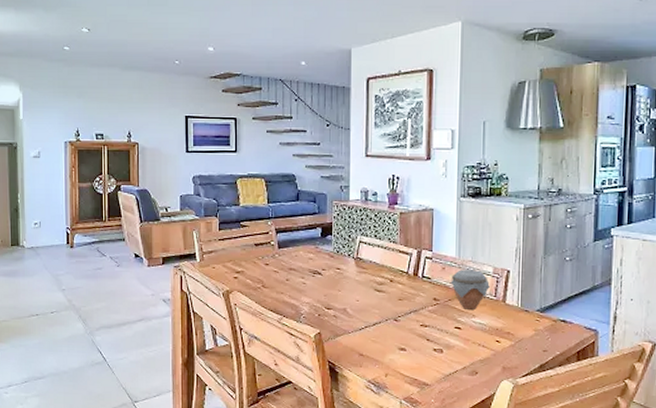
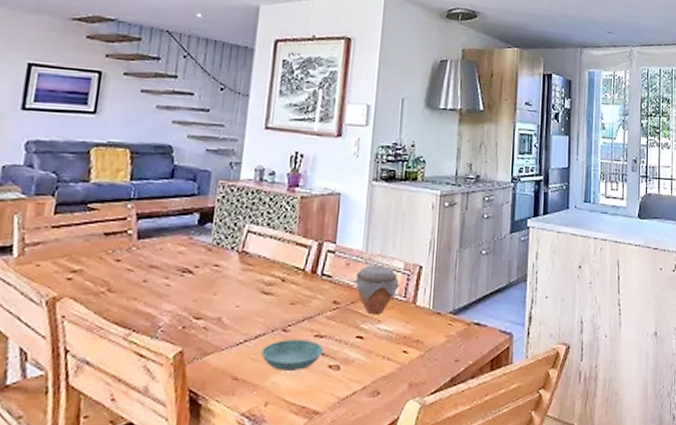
saucer: none [379,327,428,351] -> present [261,340,323,371]

